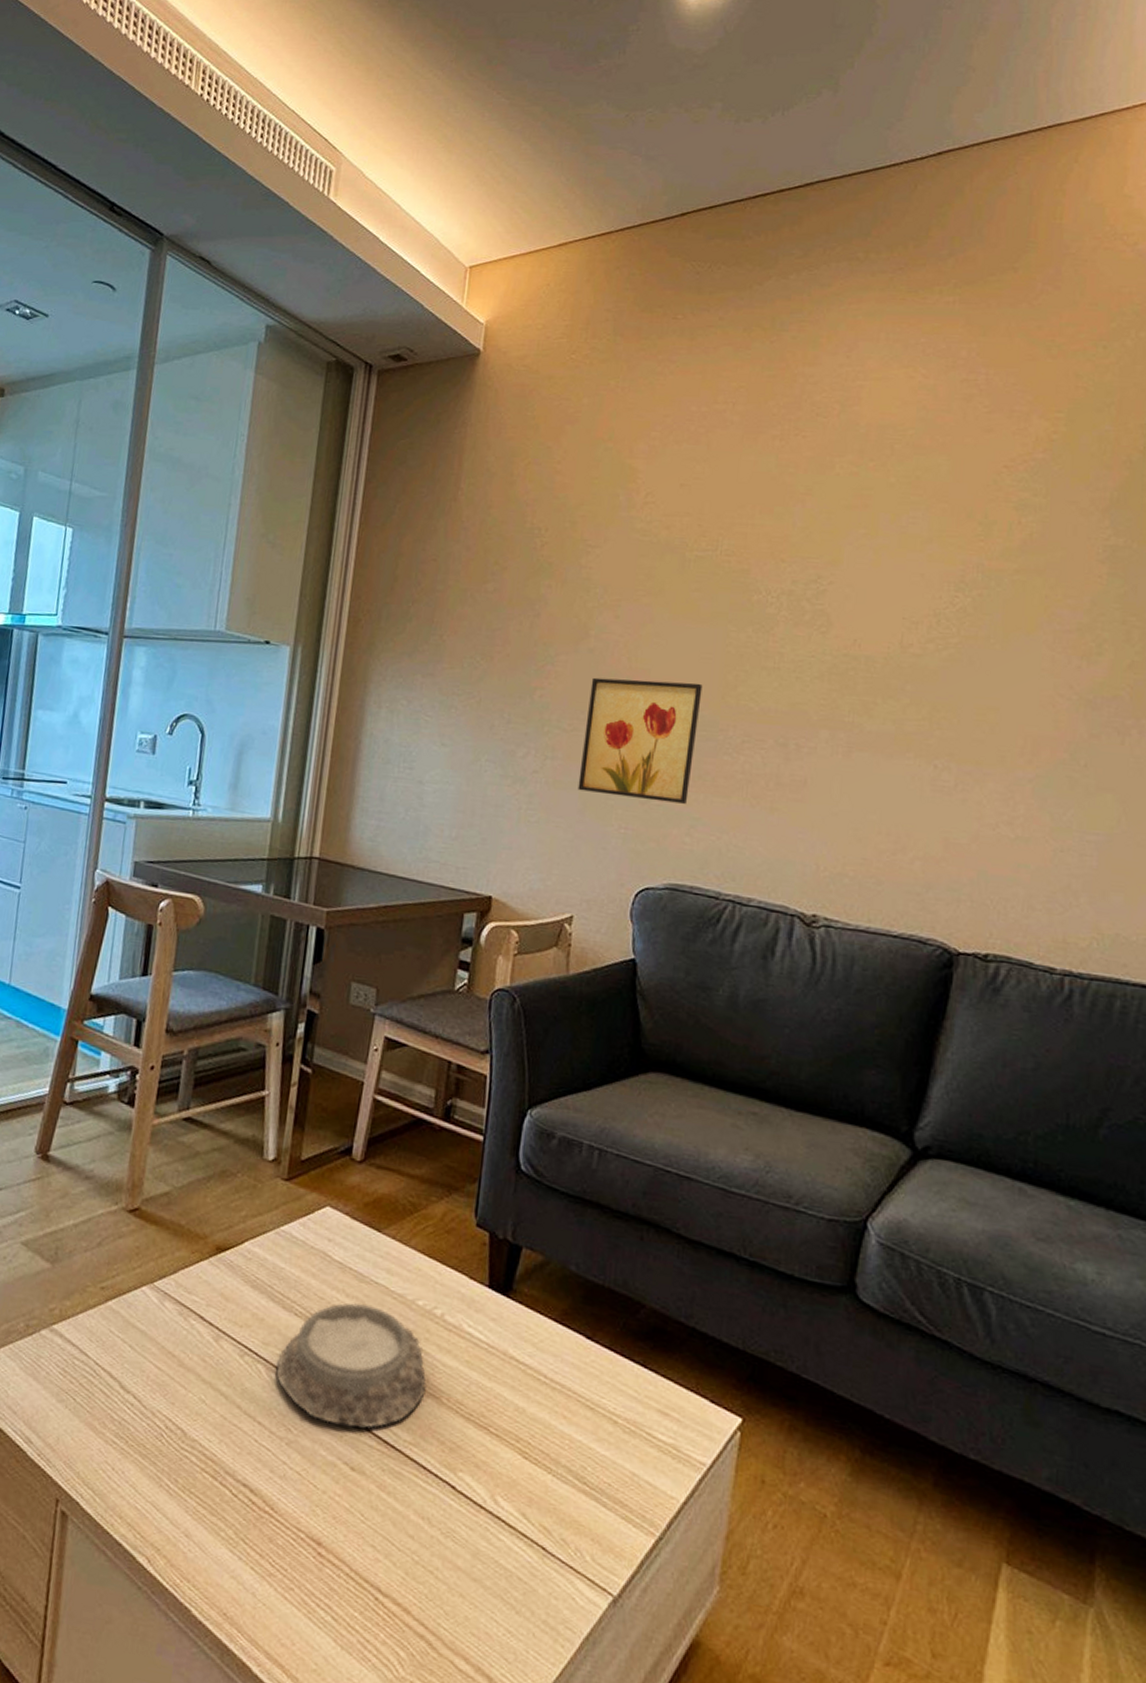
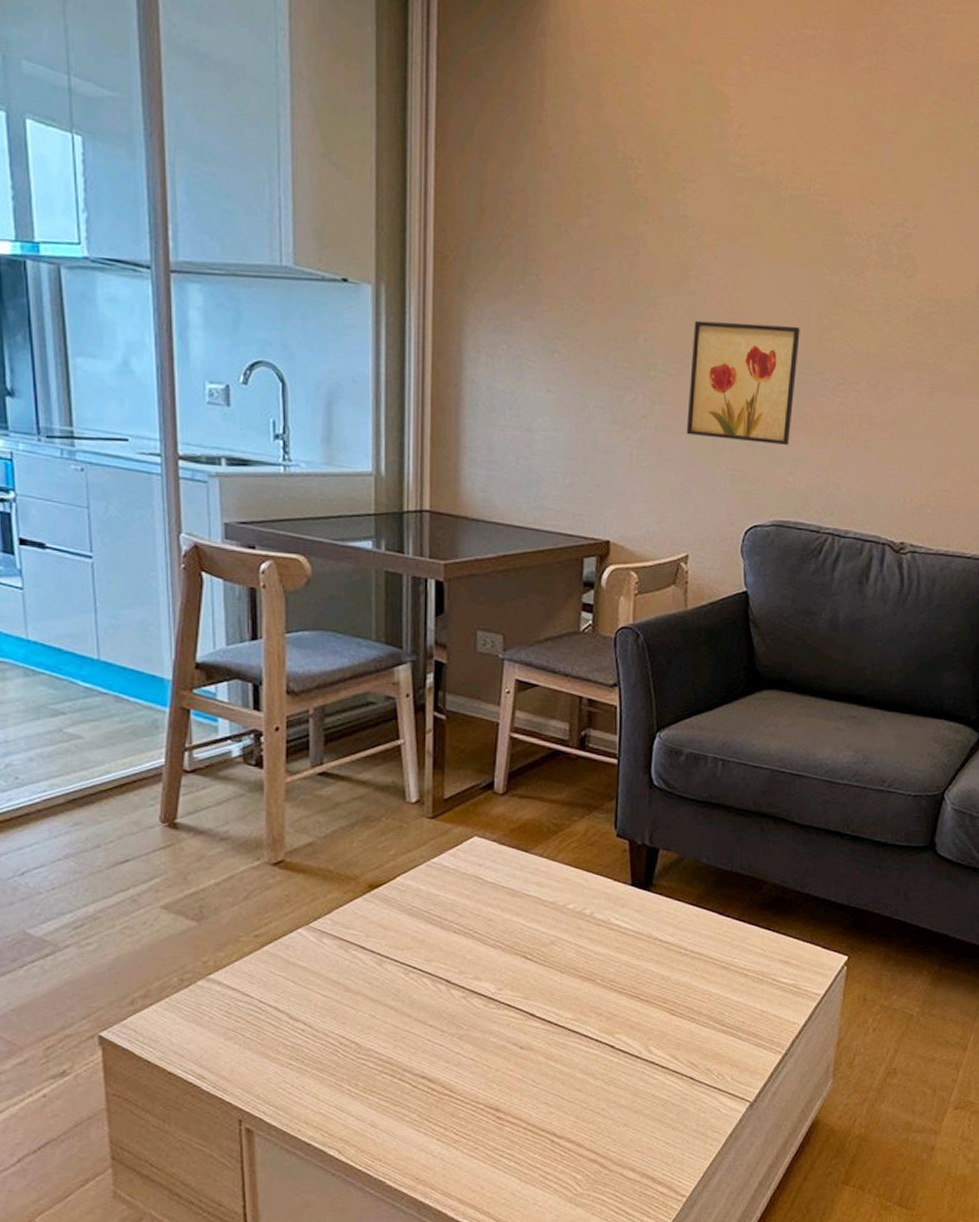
mortar: present [276,1303,426,1429] -> none [441,915,582,1016]

